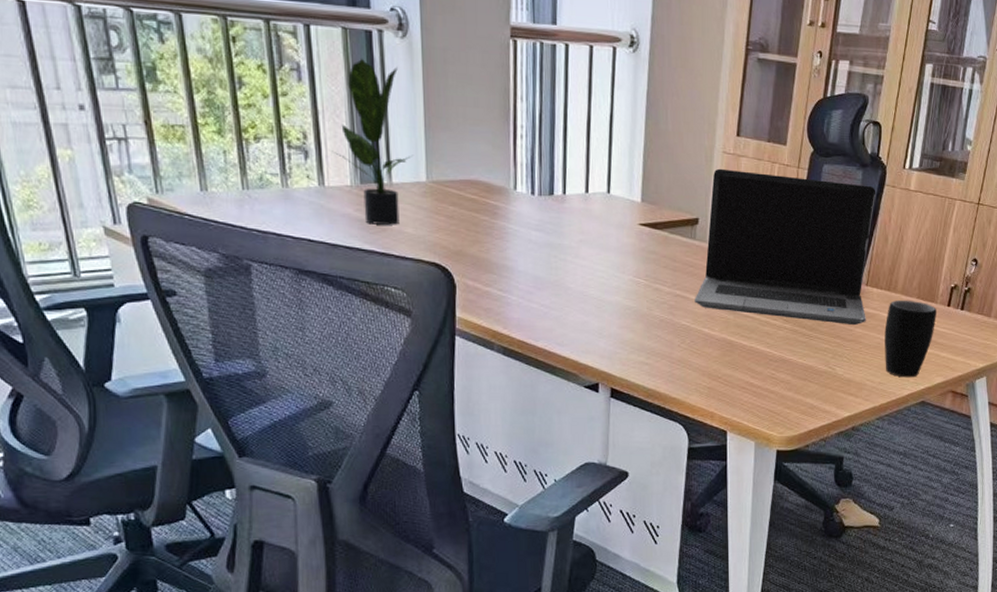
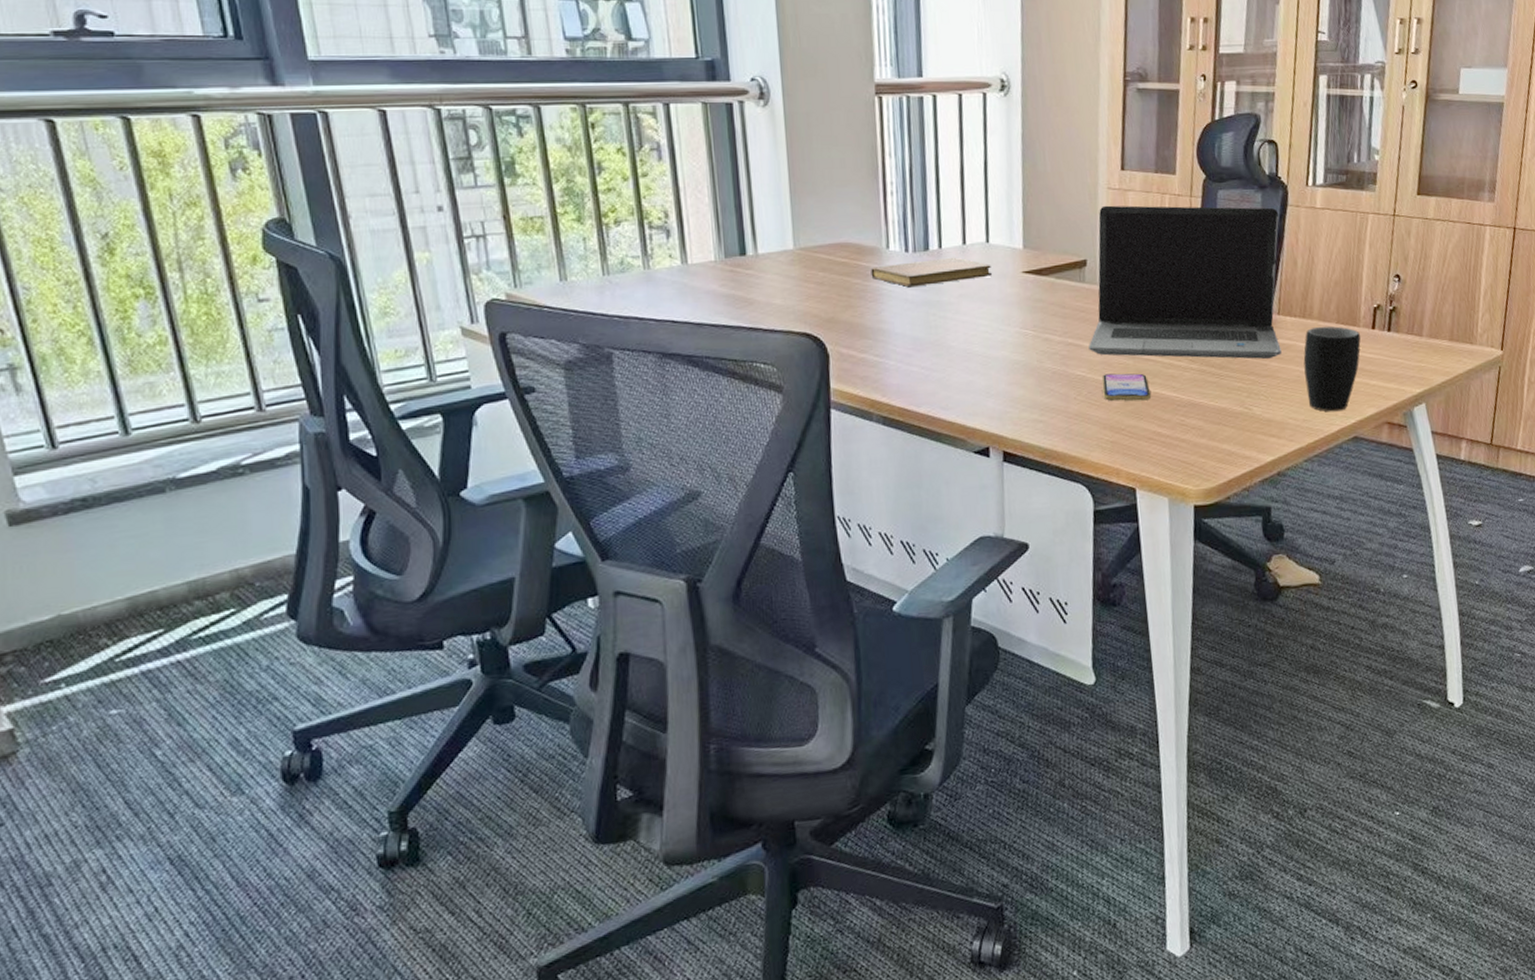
potted plant: present [332,58,413,225] -> none [694,131,779,299]
notebook: none [498,203,611,229] -> present [870,257,992,288]
smartphone: none [704,326,748,353] -> present [1101,373,1152,401]

